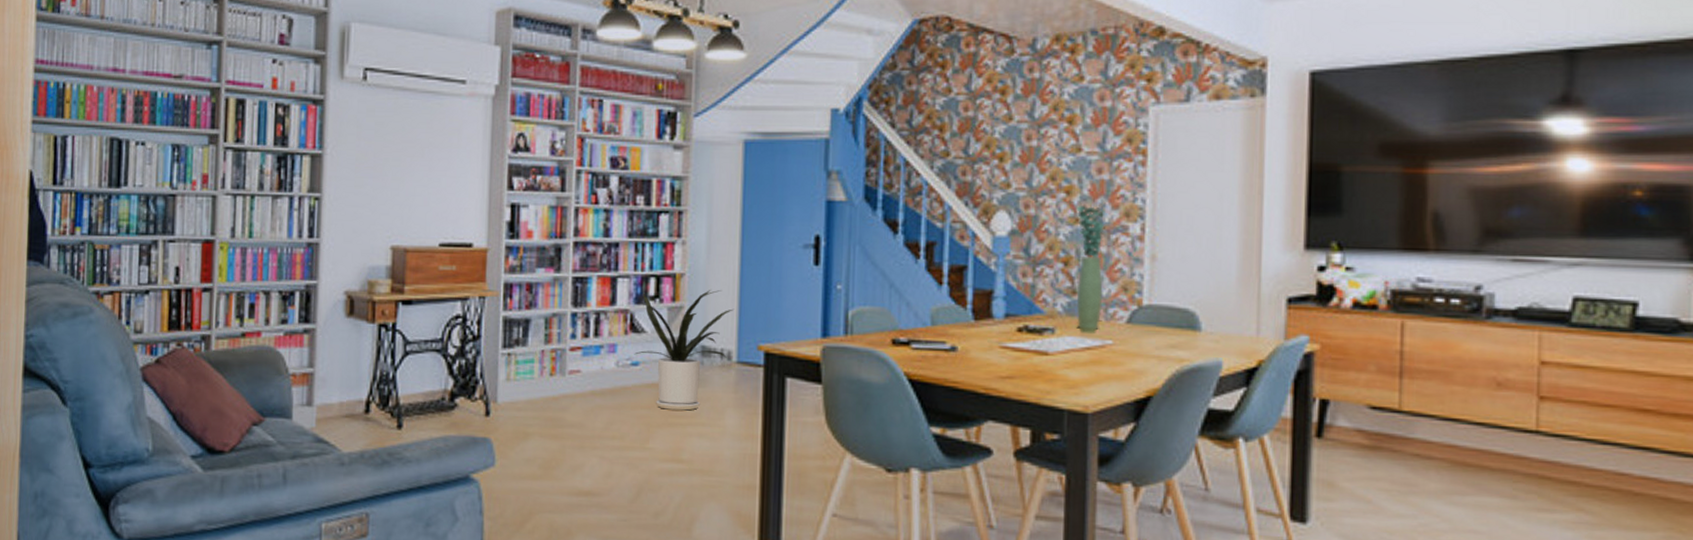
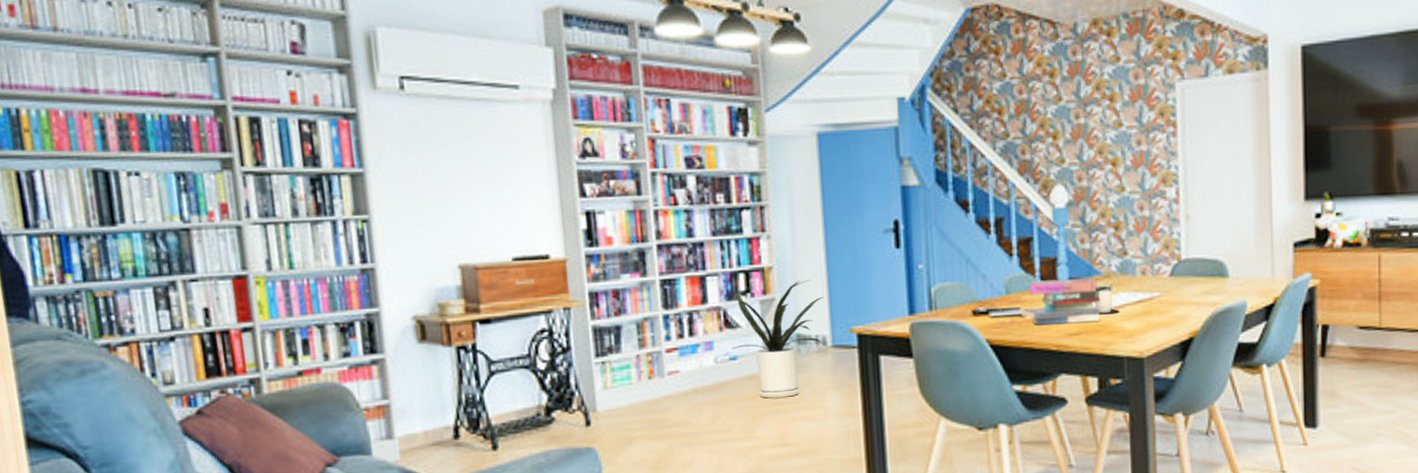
books: none [946,313,1041,366] -> present [1020,278,1101,326]
cup: none [1031,331,1063,359] -> present [1093,290,1120,314]
vase: present [1076,200,1105,335] -> none [1122,171,1149,290]

